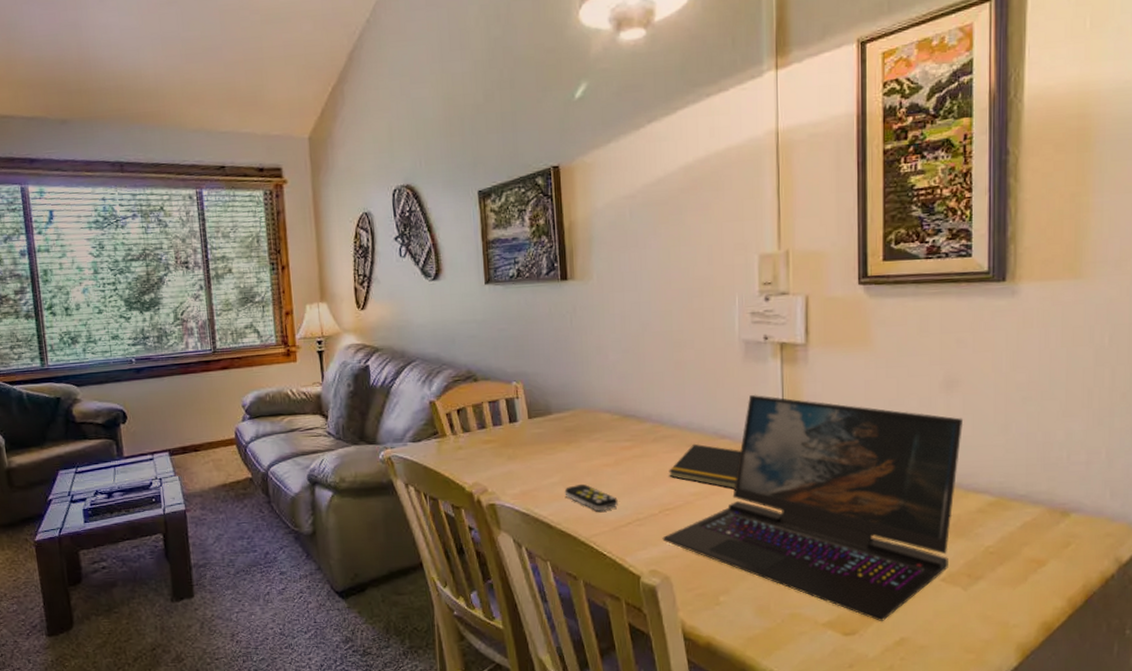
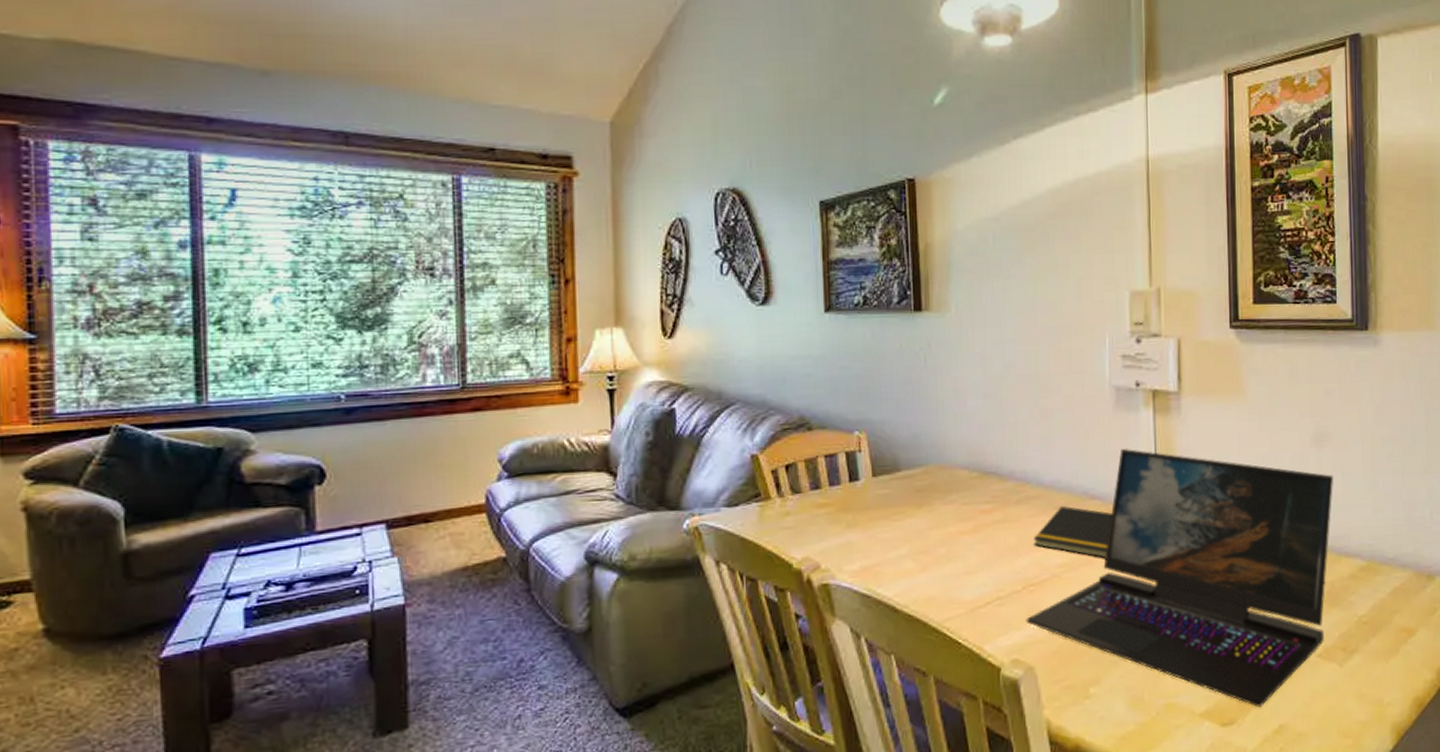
remote control: present [564,483,618,512] -> none [913,556,976,590]

